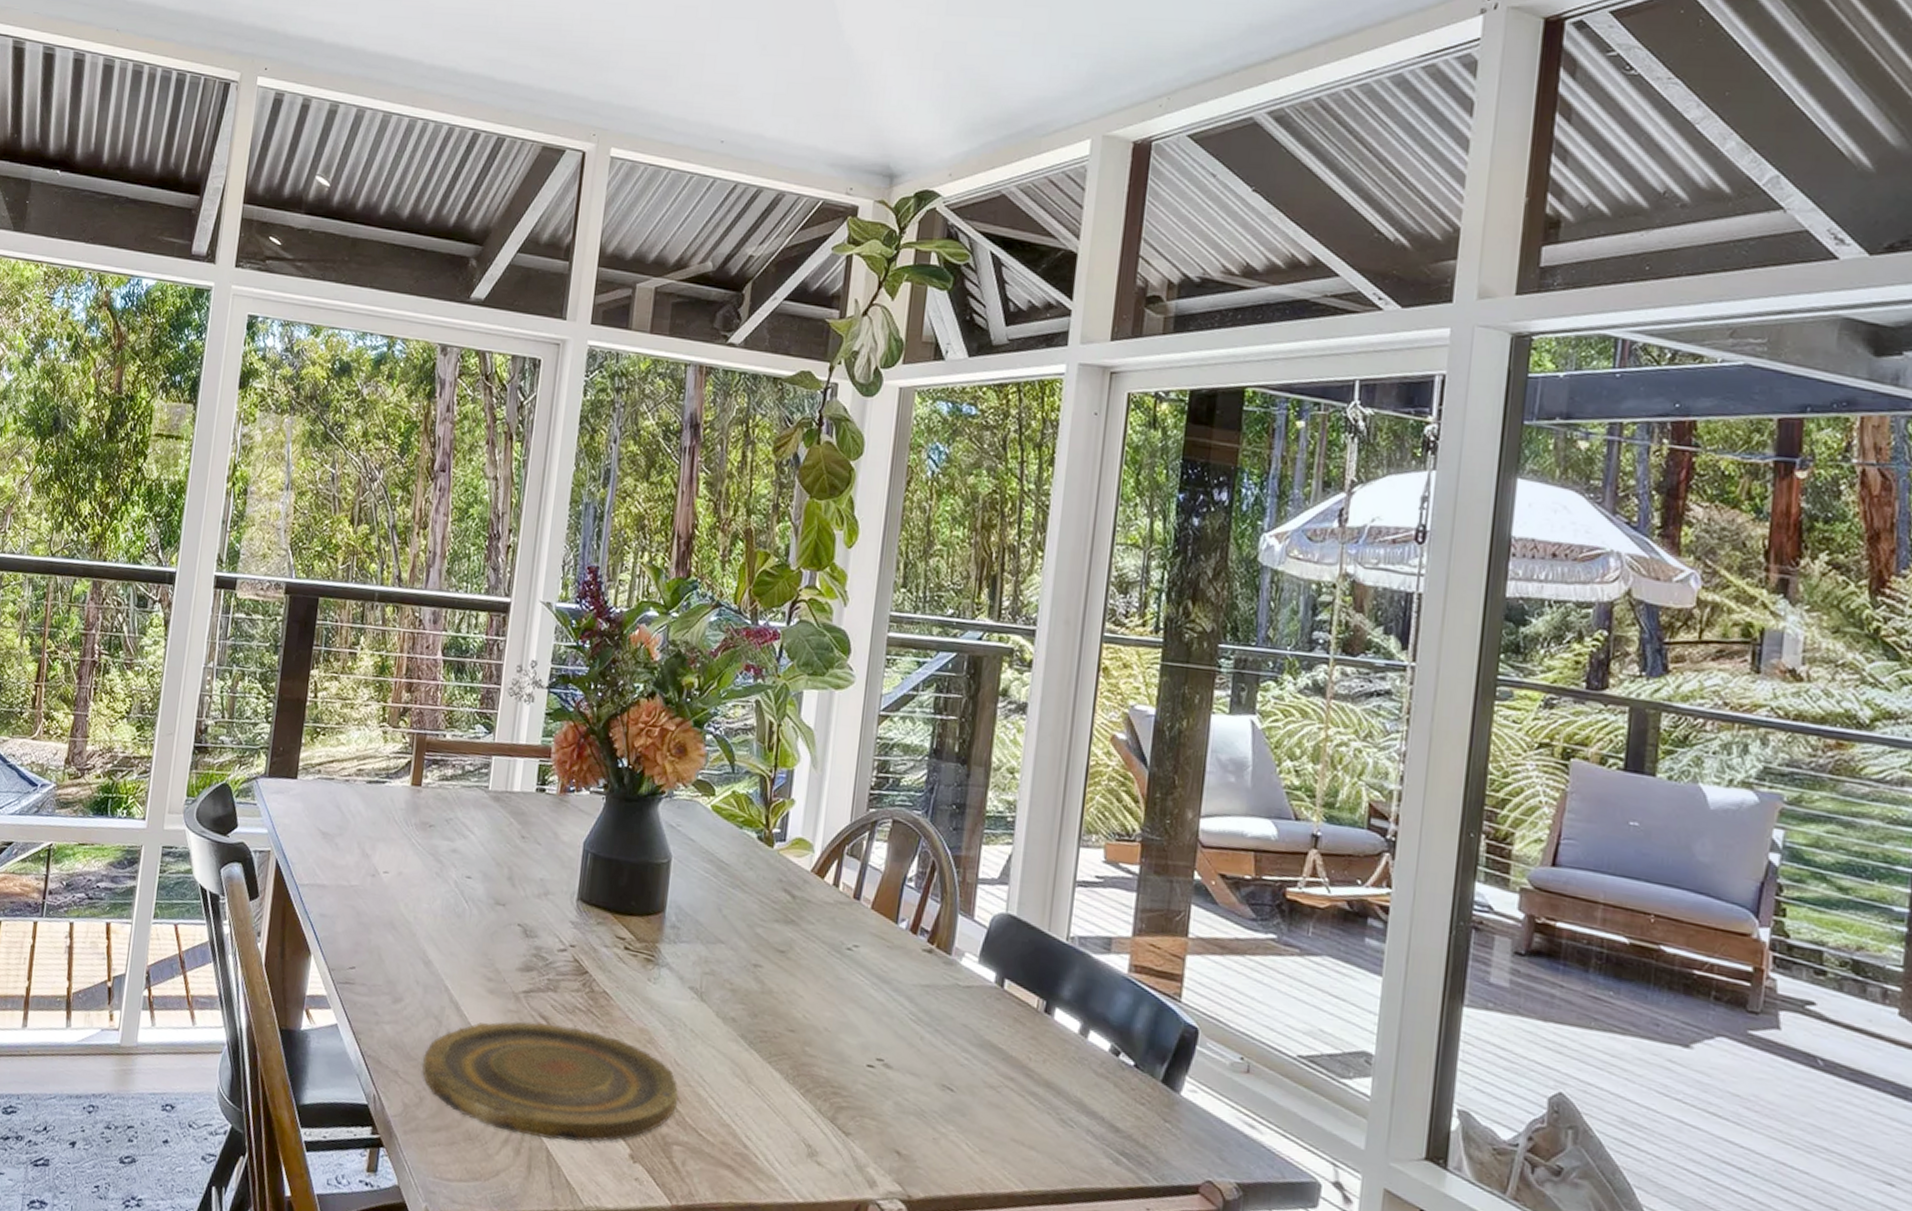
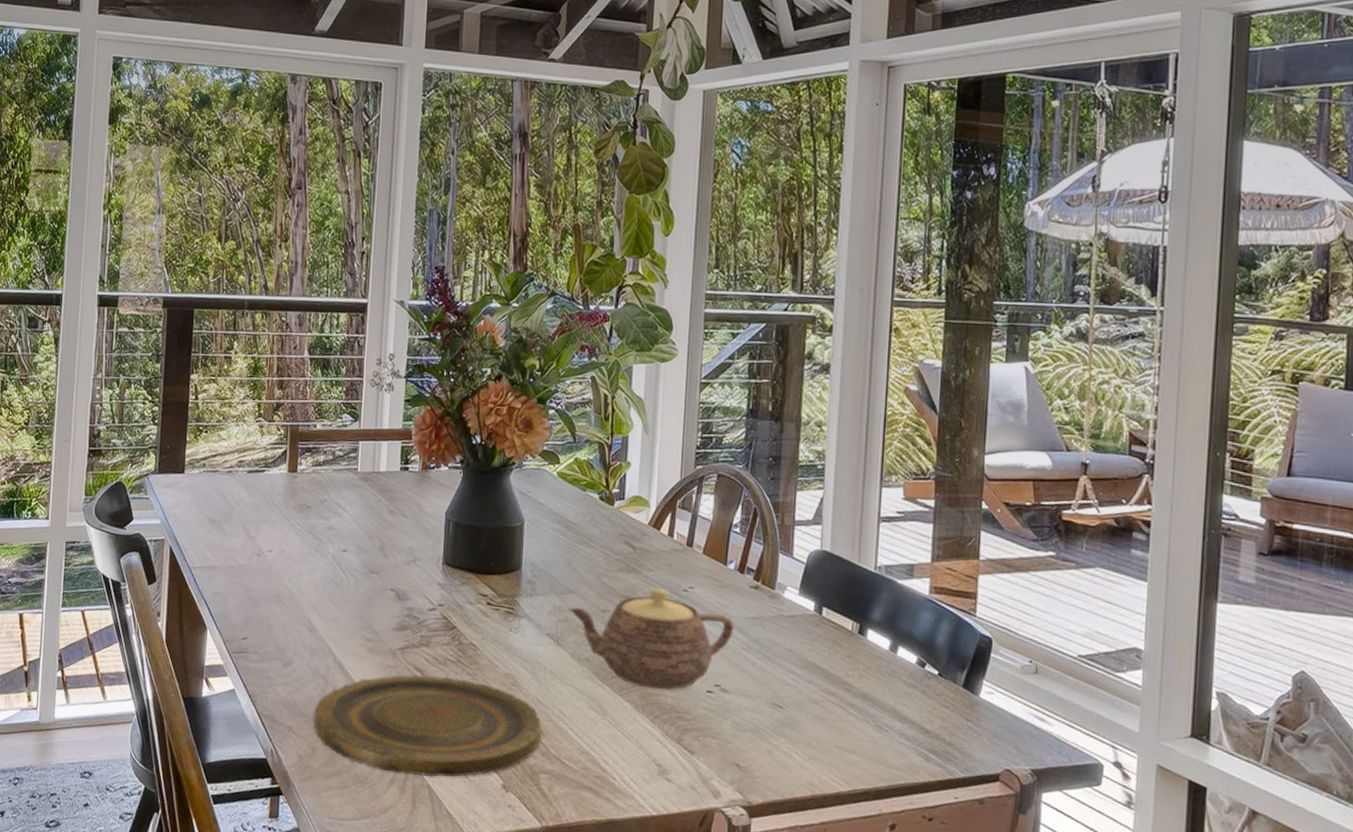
teapot: none [715,944,902,1061] -> present [568,588,734,690]

